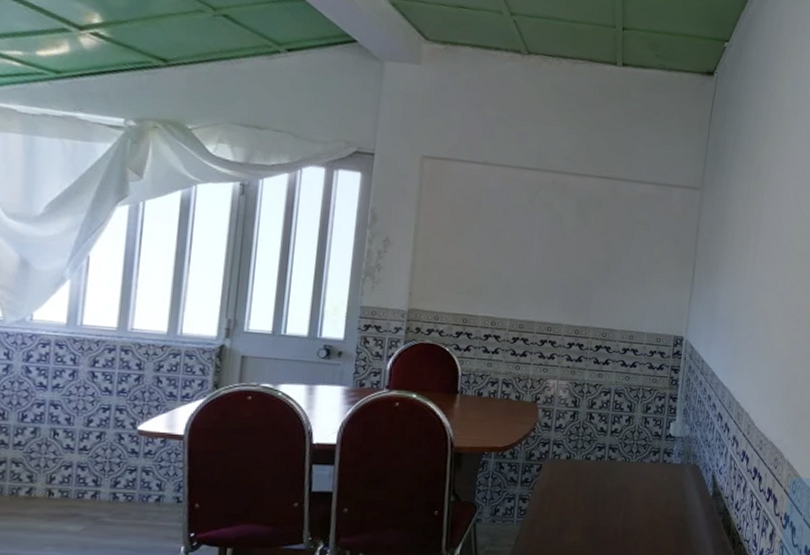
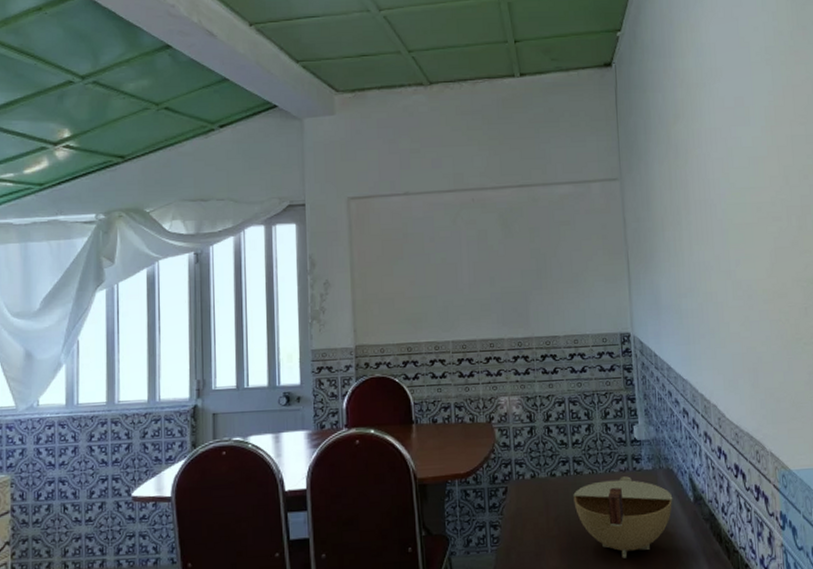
bowl: none [603,467,695,540] -> present [573,476,673,559]

